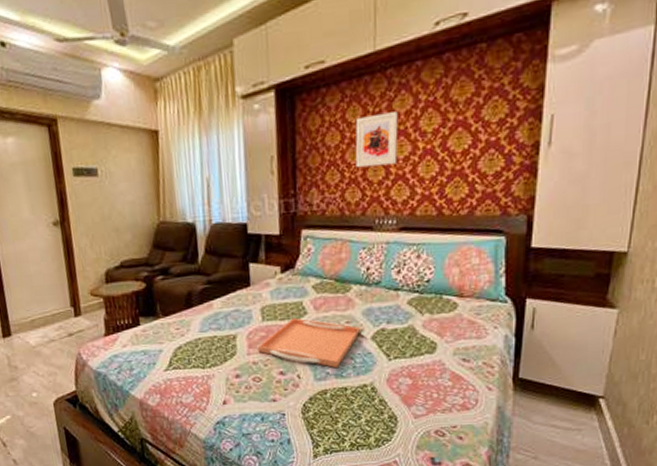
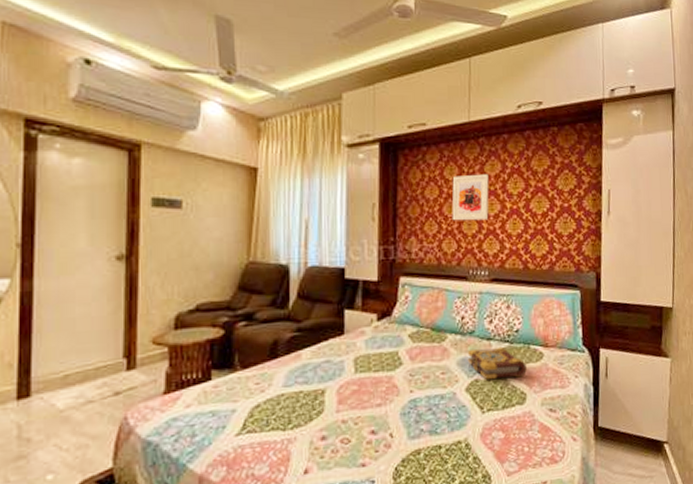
serving tray: present [257,318,360,368] -> none [348,369,455,423]
book: none [372,297,438,330] -> present [467,346,527,380]

